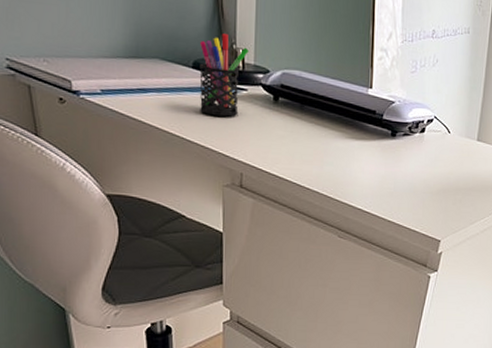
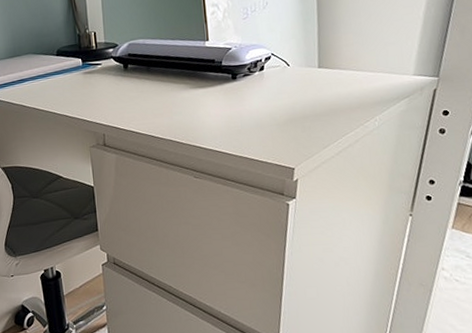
pen holder: present [199,34,249,117] -> none [61,23,99,91]

